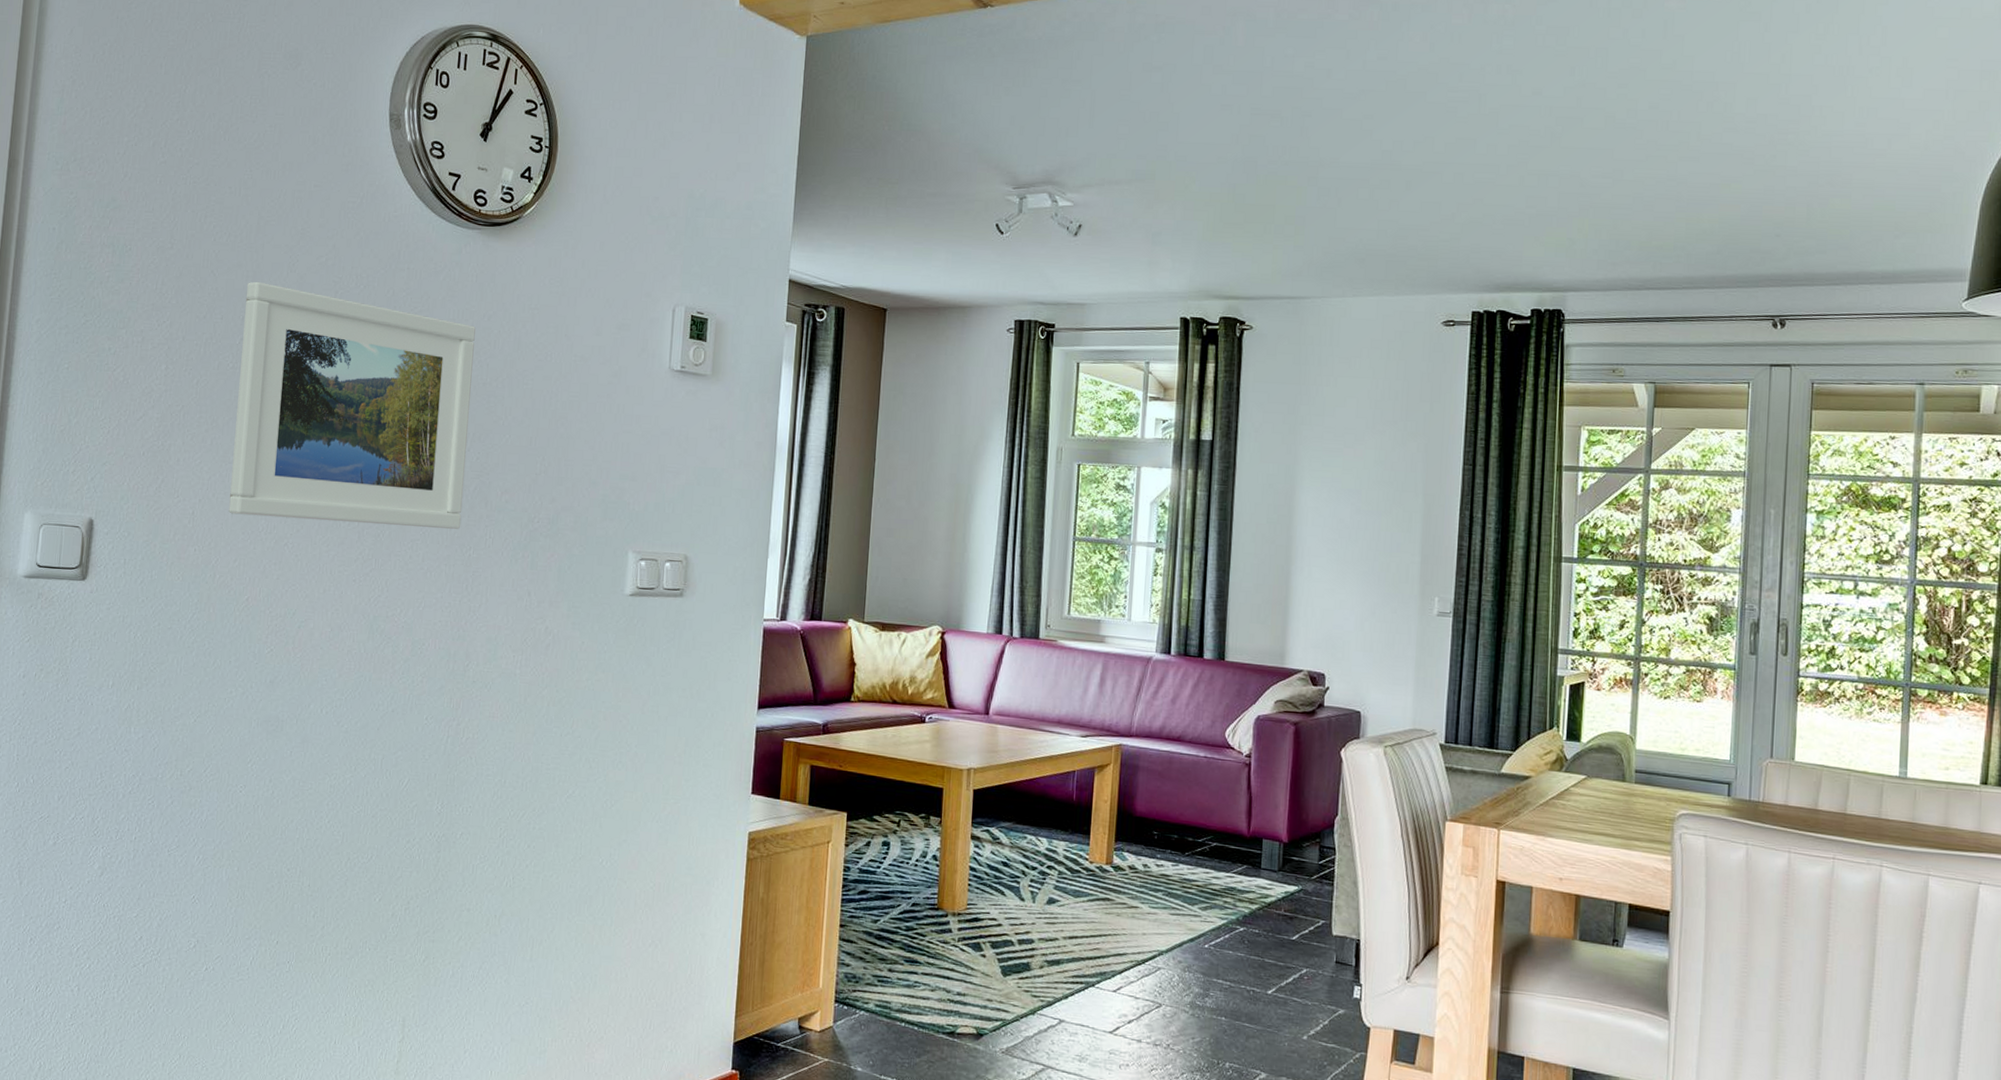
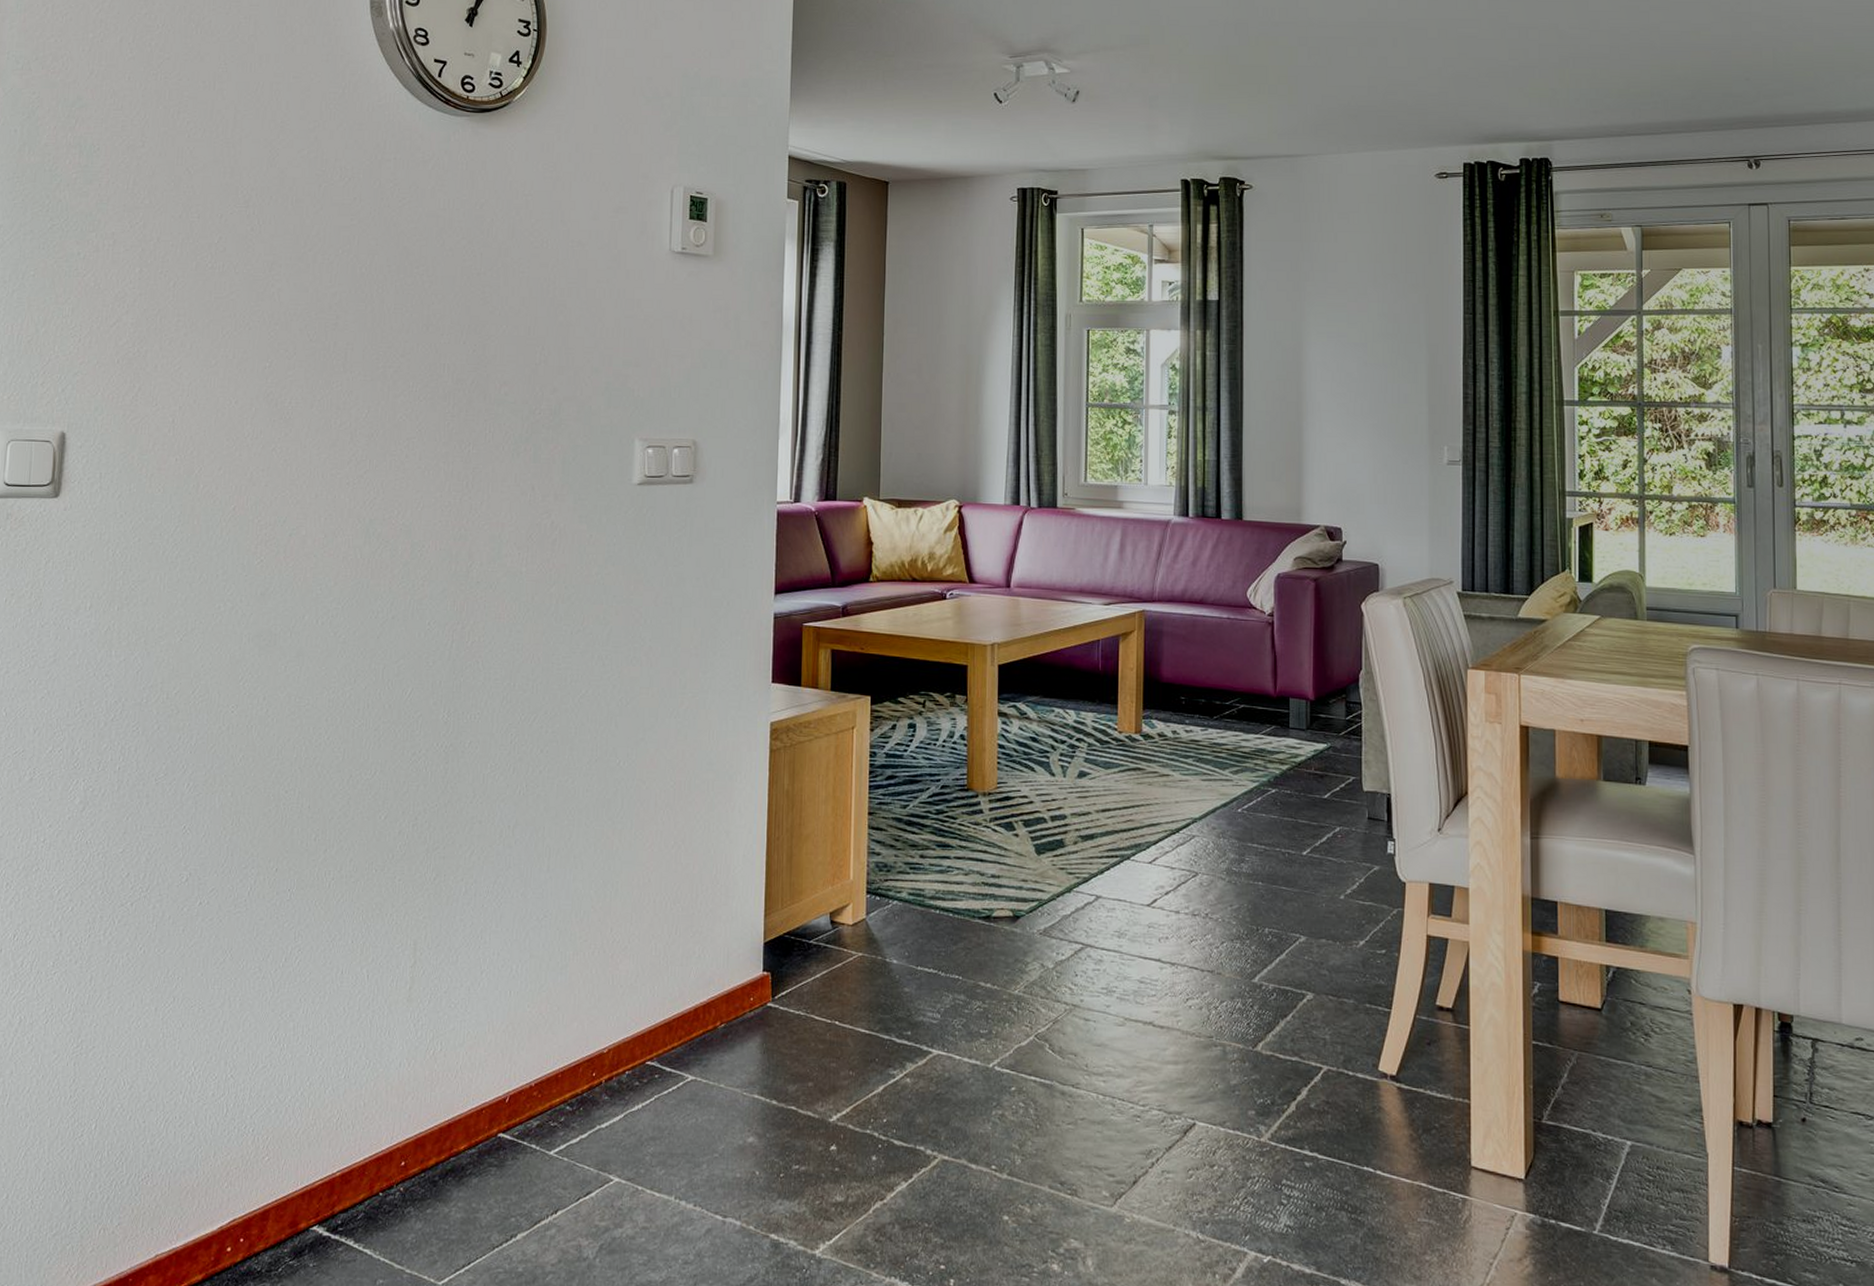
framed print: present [228,281,476,530] -> none [211,177,467,426]

